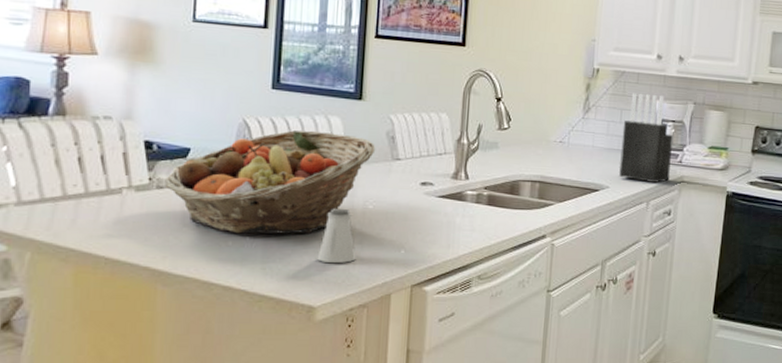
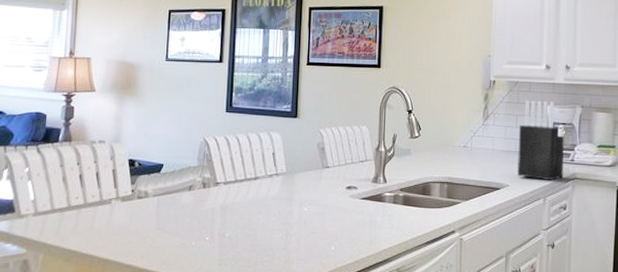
fruit basket: present [165,130,376,235] -> none [144,145,309,235]
saltshaker: present [317,208,356,264] -> none [263,211,295,260]

